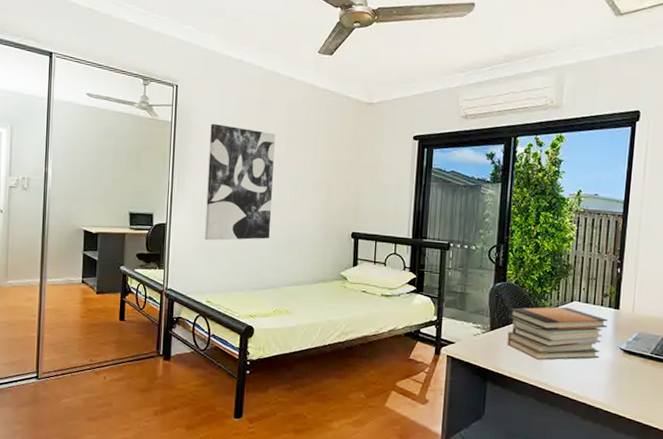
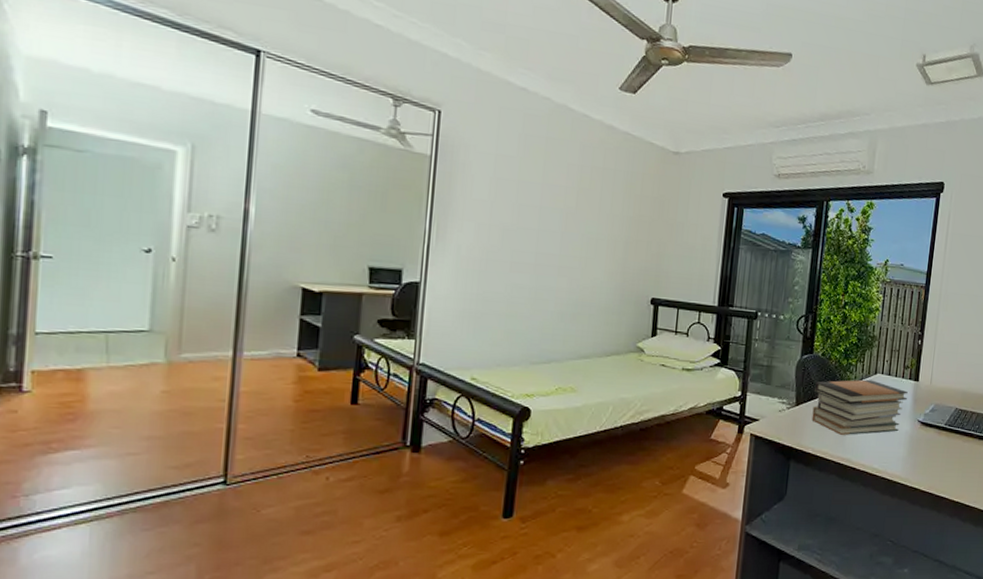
wall art: present [205,123,275,241] -> none [471,161,565,305]

